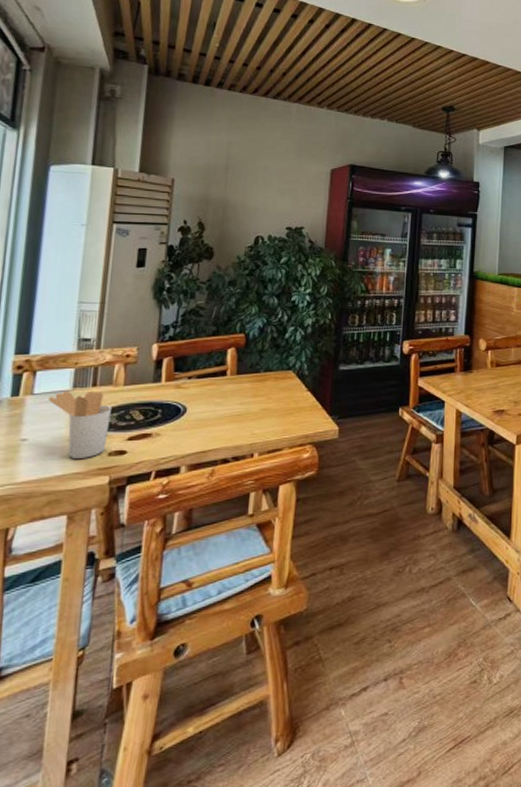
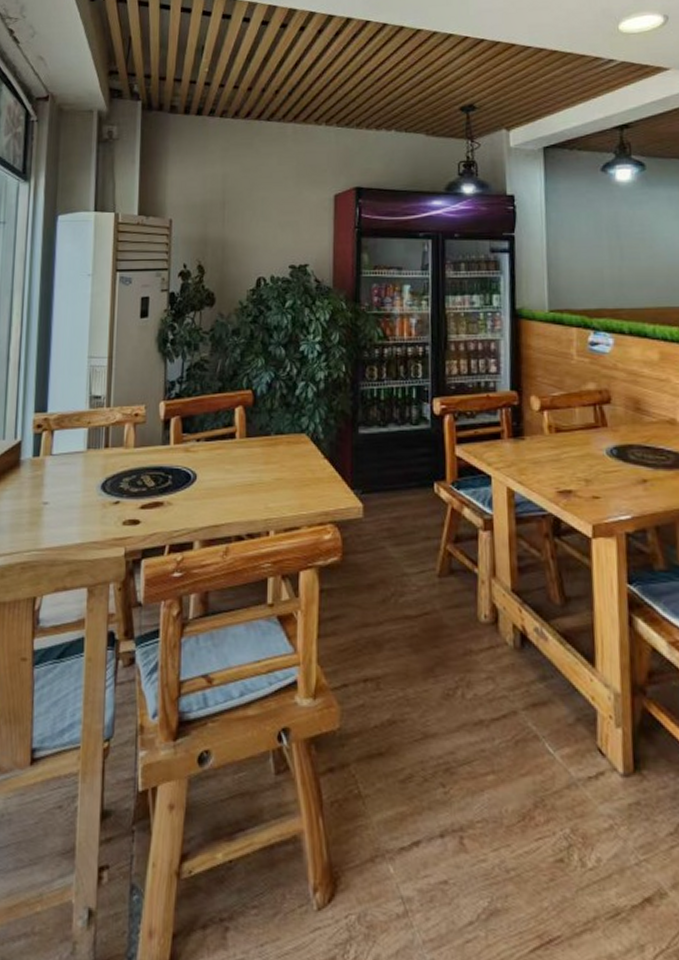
utensil holder: present [48,390,111,459] -> none [66,452,123,526]

